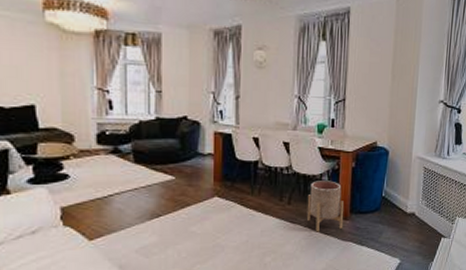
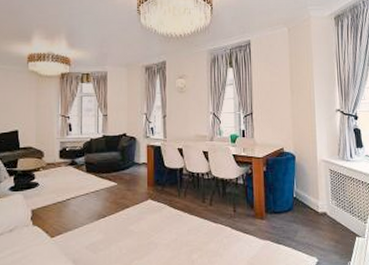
planter: present [306,180,344,232] -> none [226,183,260,231]

